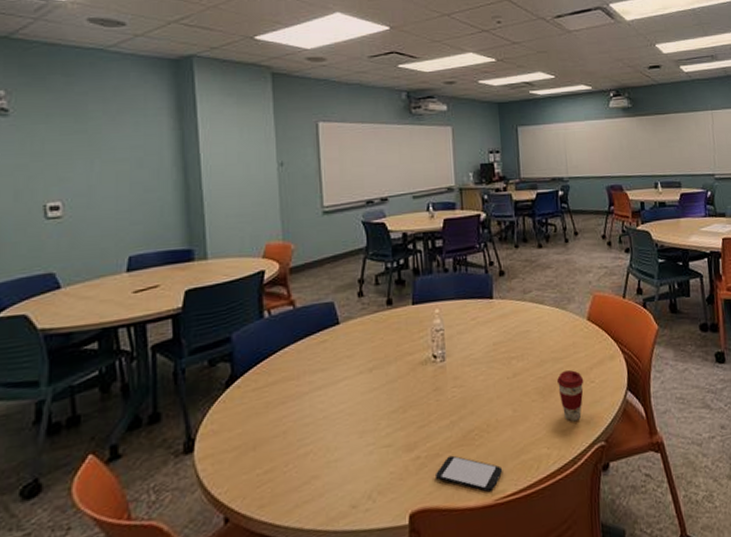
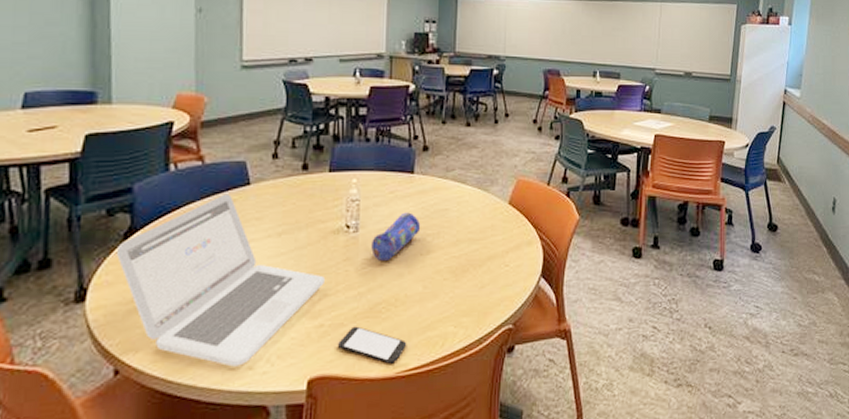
laptop: none [220,335,417,507] -> present [117,194,324,367]
pencil case: none [459,337,505,388] -> present [371,212,421,261]
coffee cup: present [557,370,584,422] -> none [471,252,499,303]

